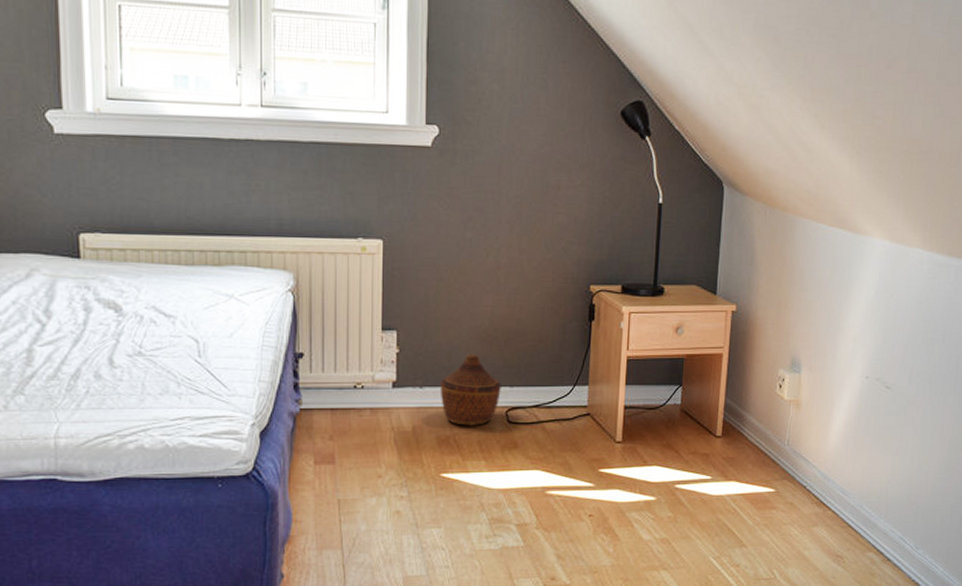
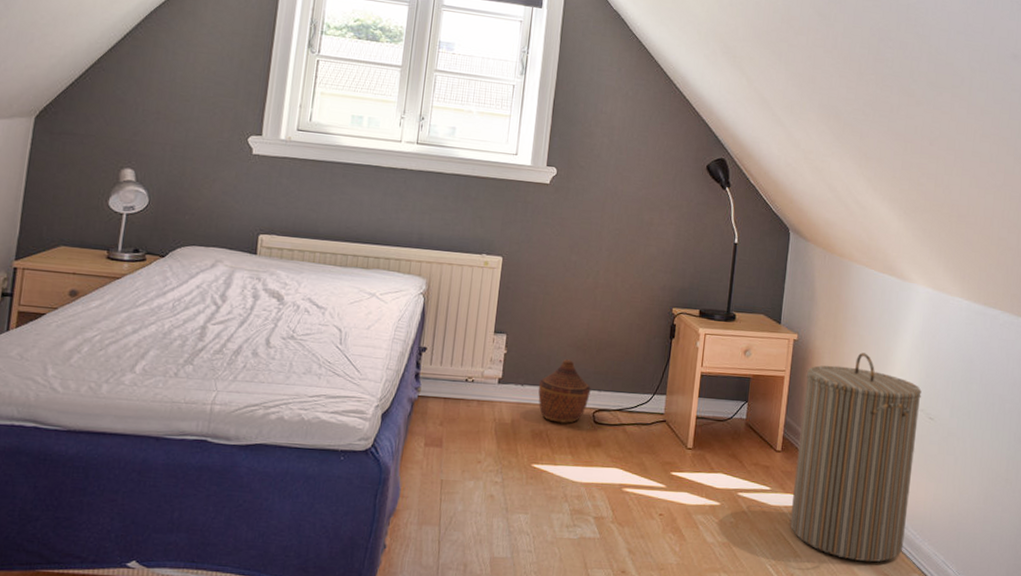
laundry hamper: none [733,320,878,545] -> present [789,352,922,562]

